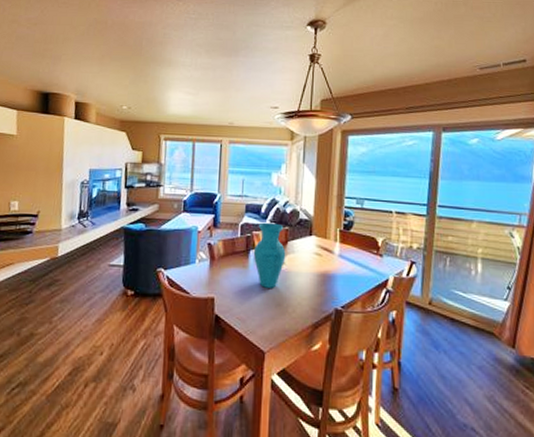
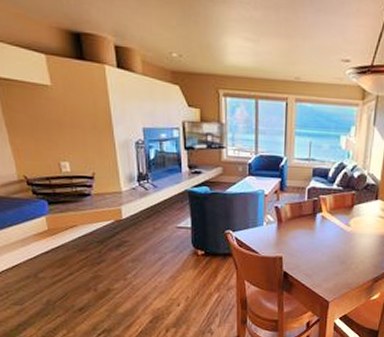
vase: present [253,222,286,288] -> none [320,186,352,248]

